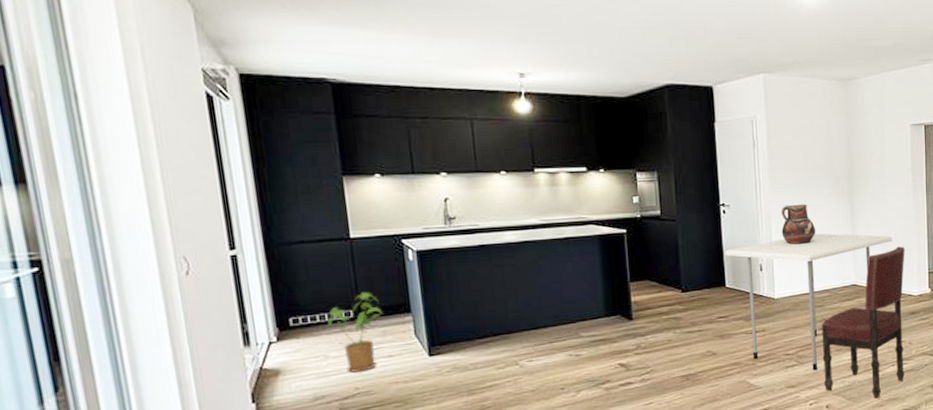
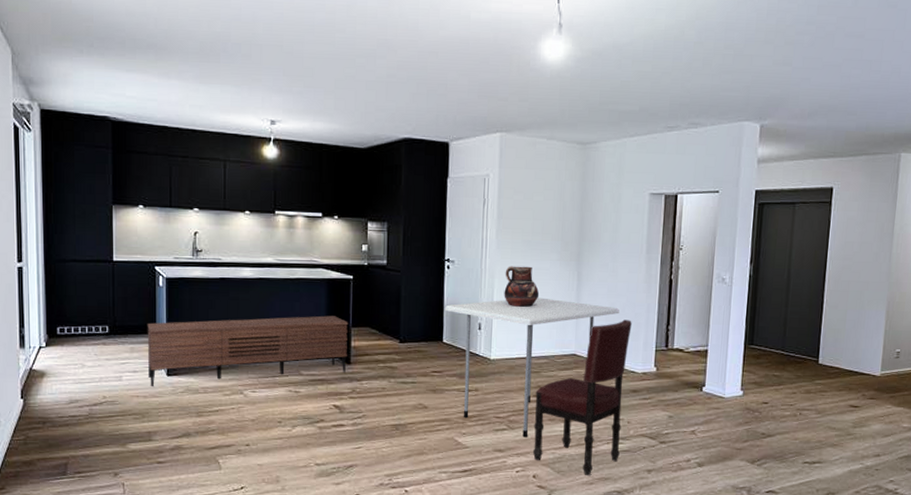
house plant: present [327,291,383,373] -> none [87,310,133,383]
sideboard: none [399,272,628,370] -> present [147,315,348,386]

